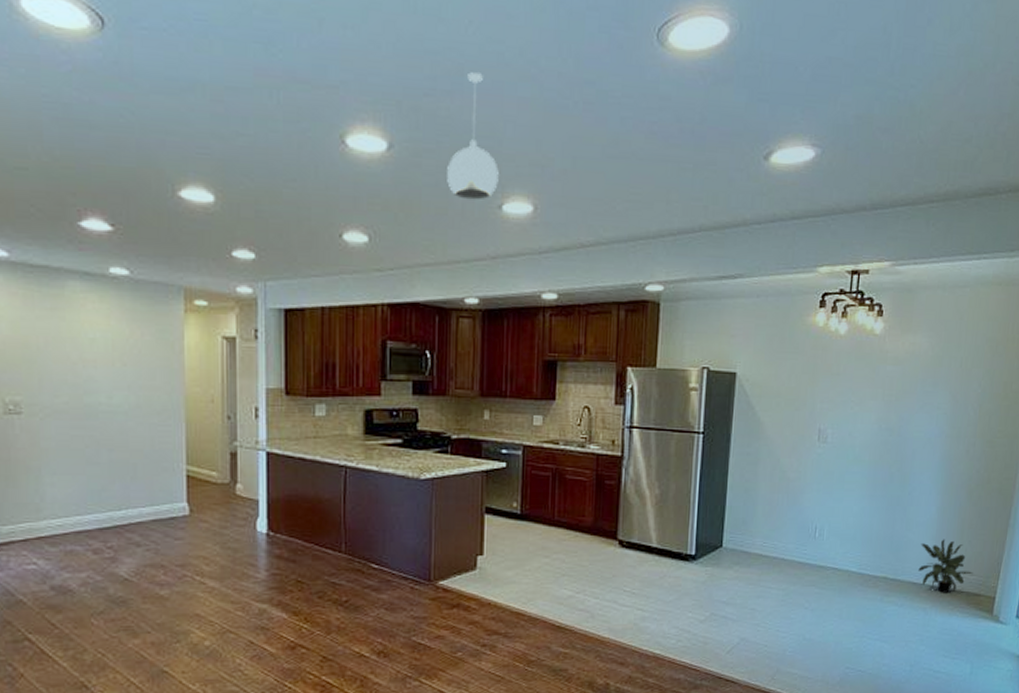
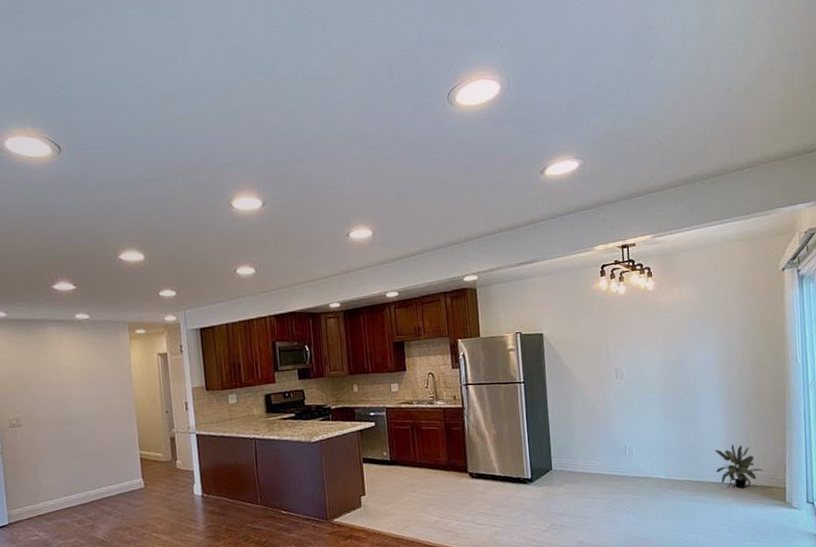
pendant light: present [447,72,499,200] -> none [306,144,345,233]

